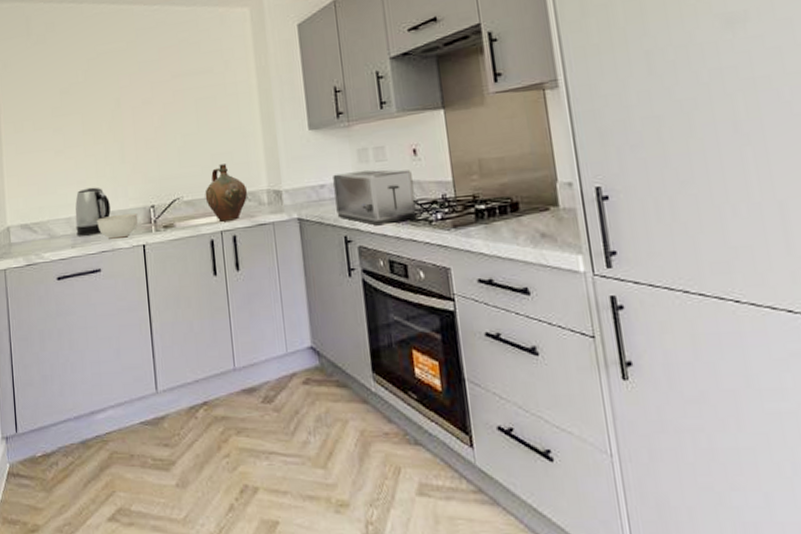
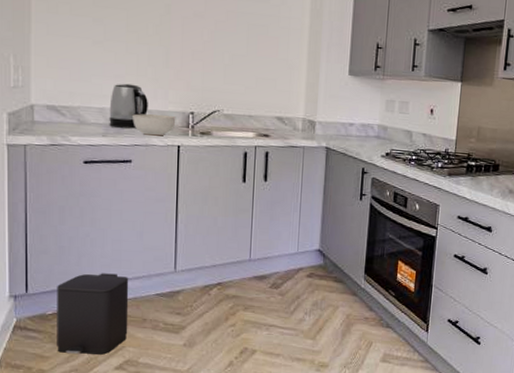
pedal bin: none [44,402,117,504] -> present [57,273,129,355]
ceramic jug: present [205,164,248,222] -> none [245,88,285,139]
toaster: present [333,169,417,226] -> none [359,117,426,164]

